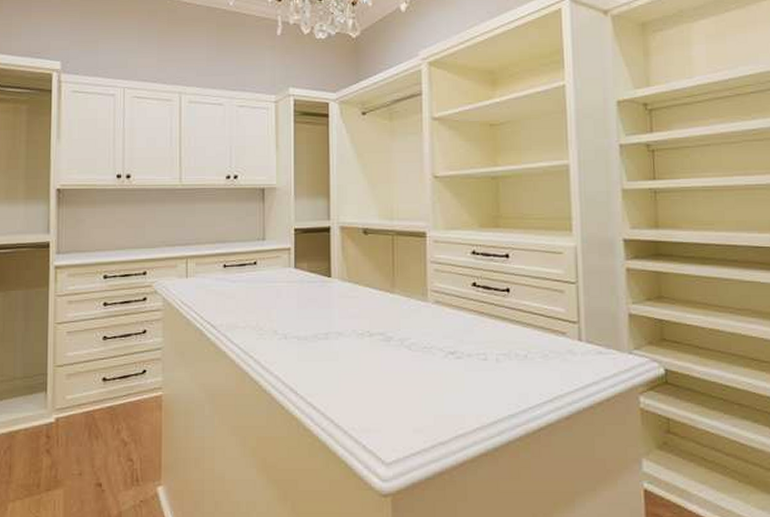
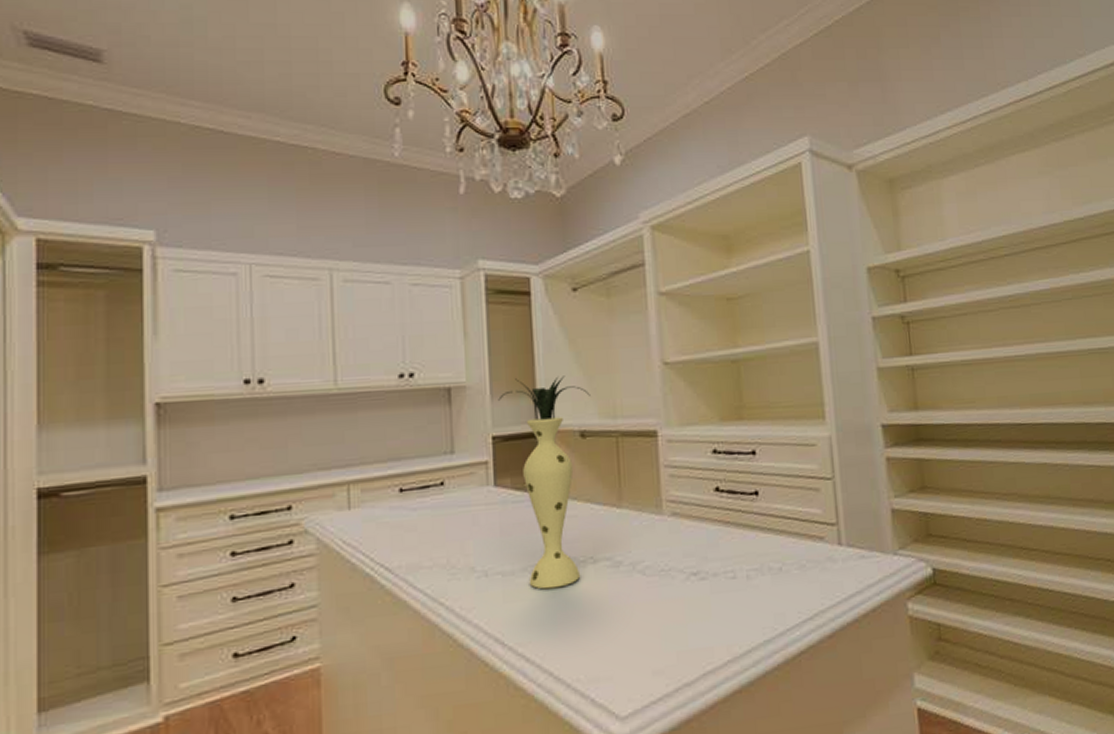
vase: none [300,183,373,354] -> present [498,375,591,590]

